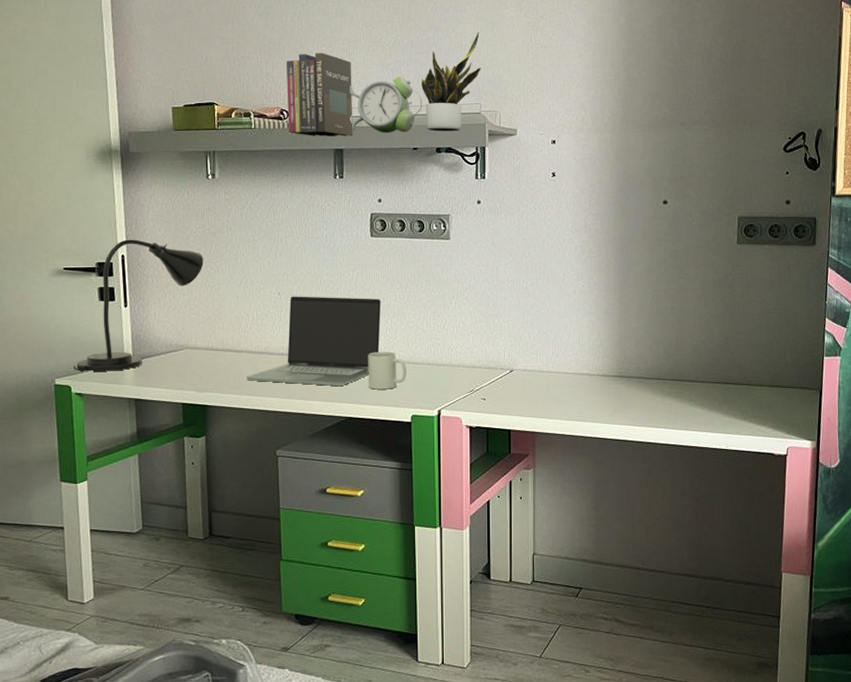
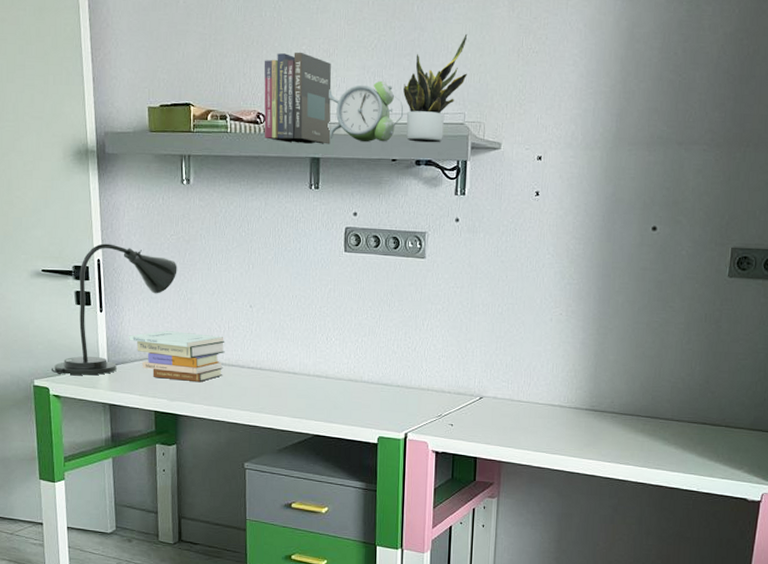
books: none [155,322,254,372] -> present [129,331,225,383]
laptop: present [246,296,382,387] -> none [217,309,353,404]
mug: present [368,351,406,390] -> none [336,370,375,409]

